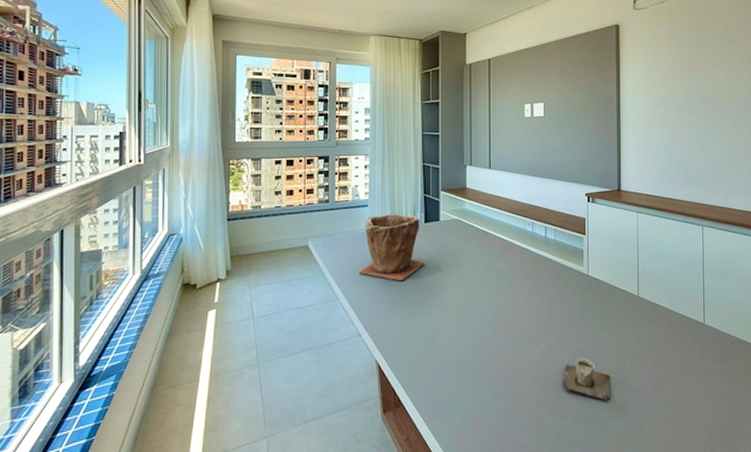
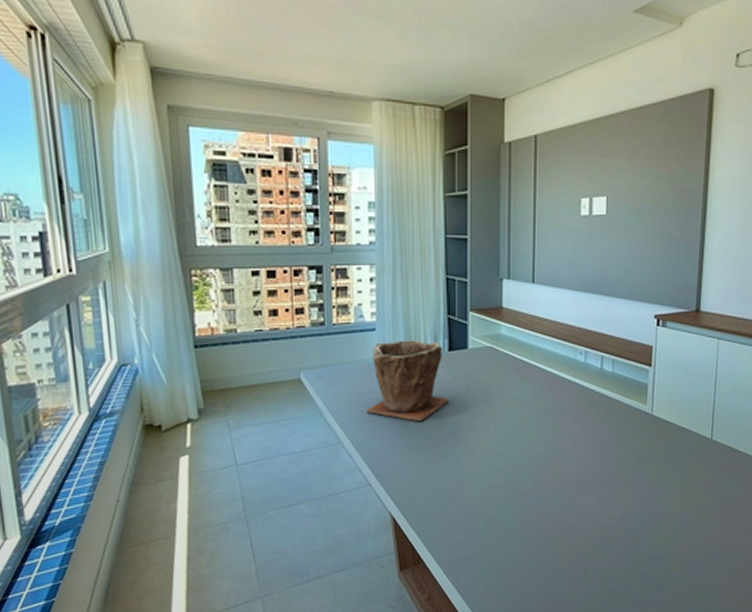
cup: present [562,358,610,401] -> none [613,509,670,556]

